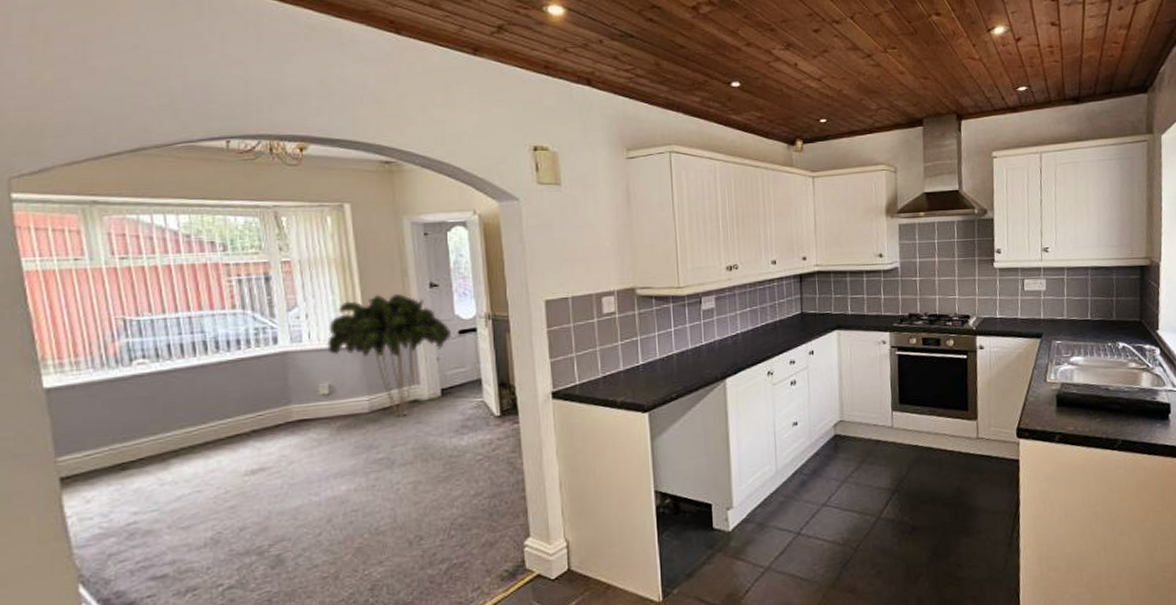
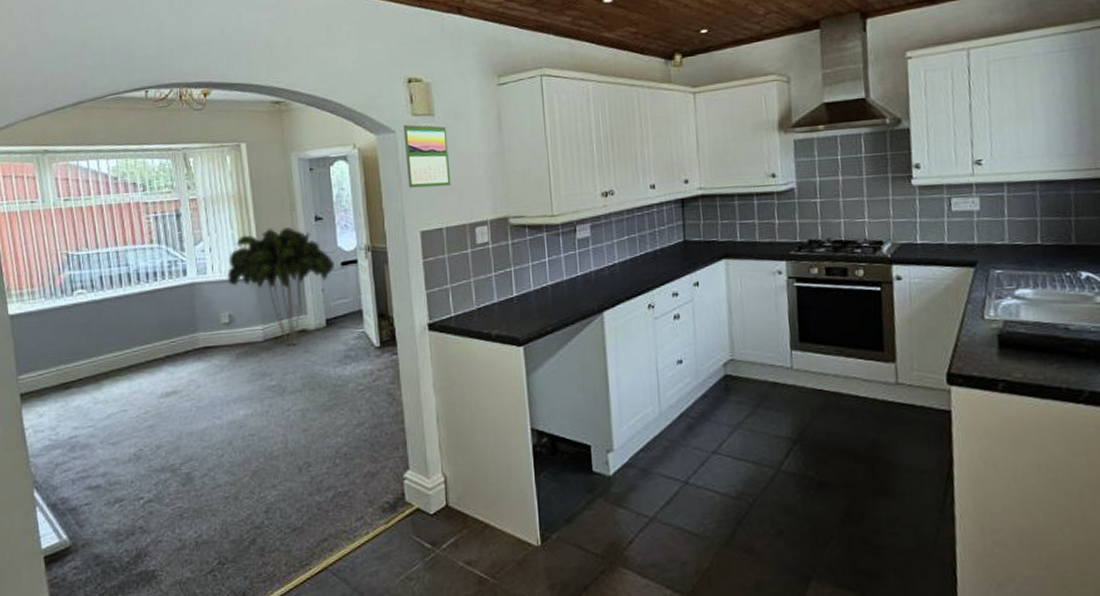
calendar: none [528,190,578,257] -> present [403,122,451,188]

